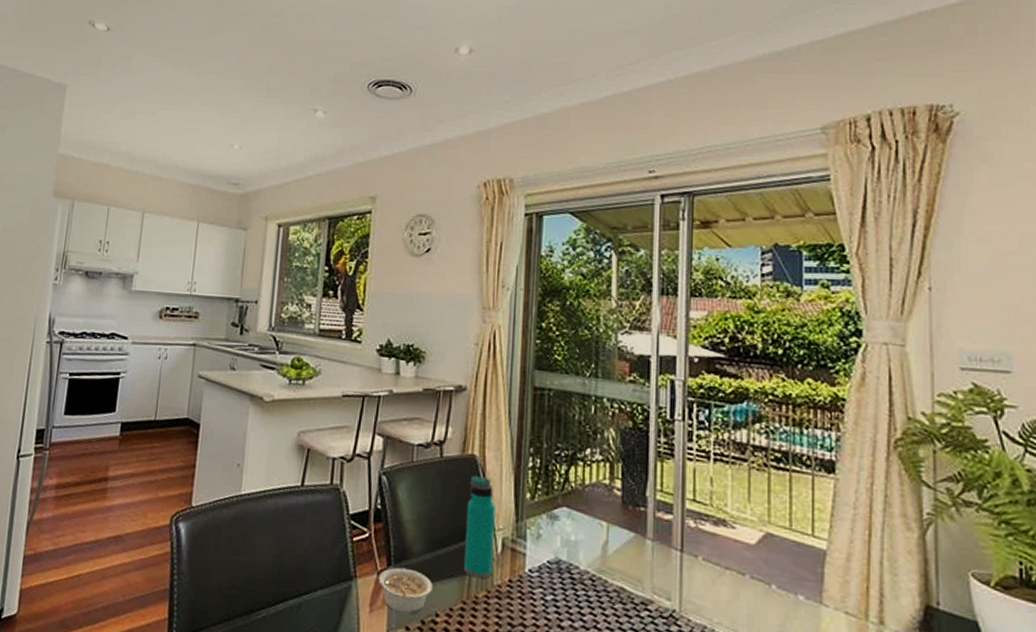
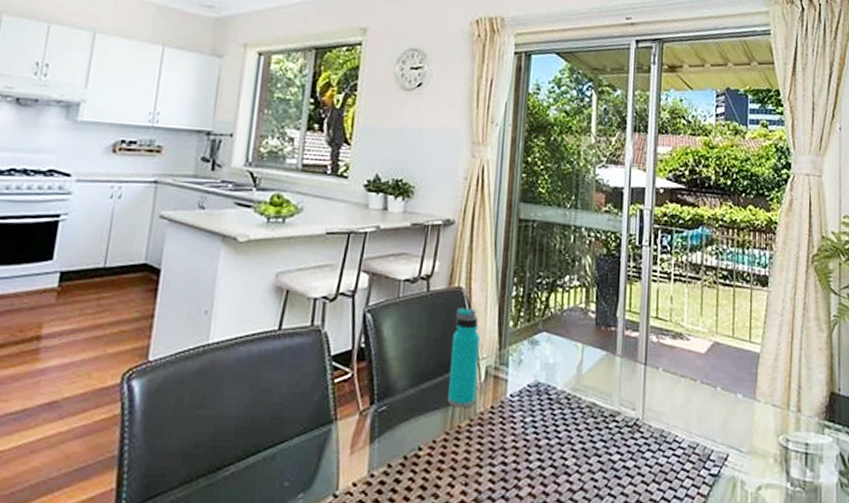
legume: present [378,567,433,615] -> none [360,405,417,452]

